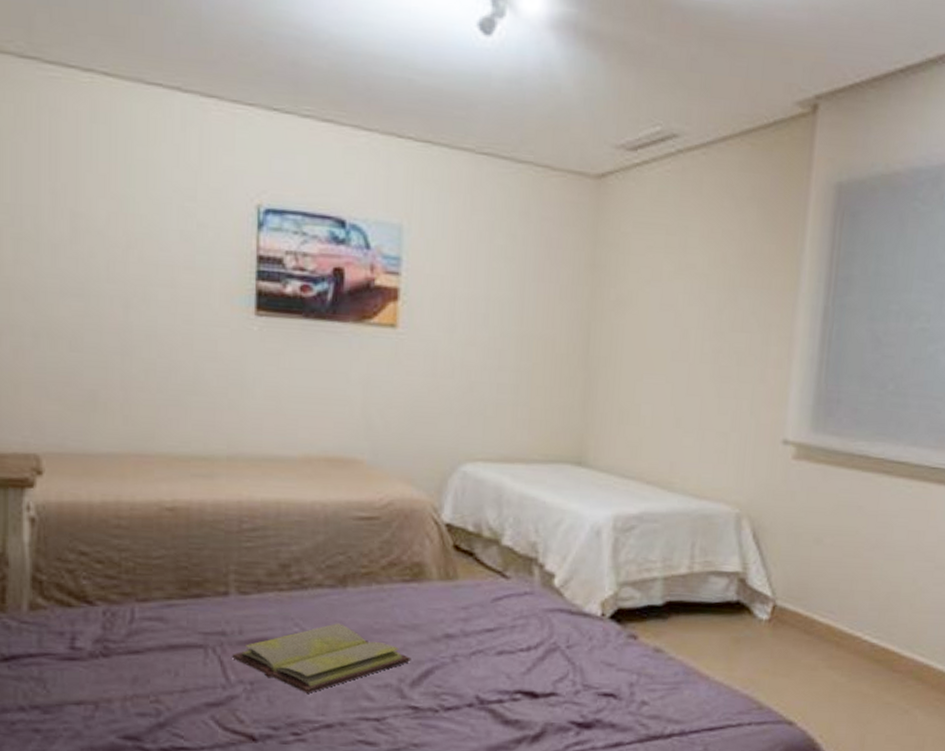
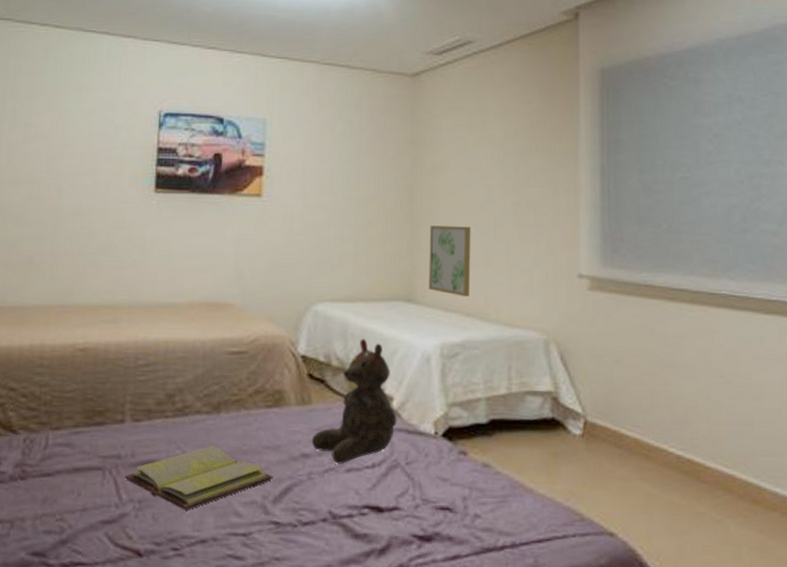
teddy bear: none [456,506,559,646] -> present [311,338,397,464]
wall art: none [603,374,660,461] -> present [429,225,471,297]

